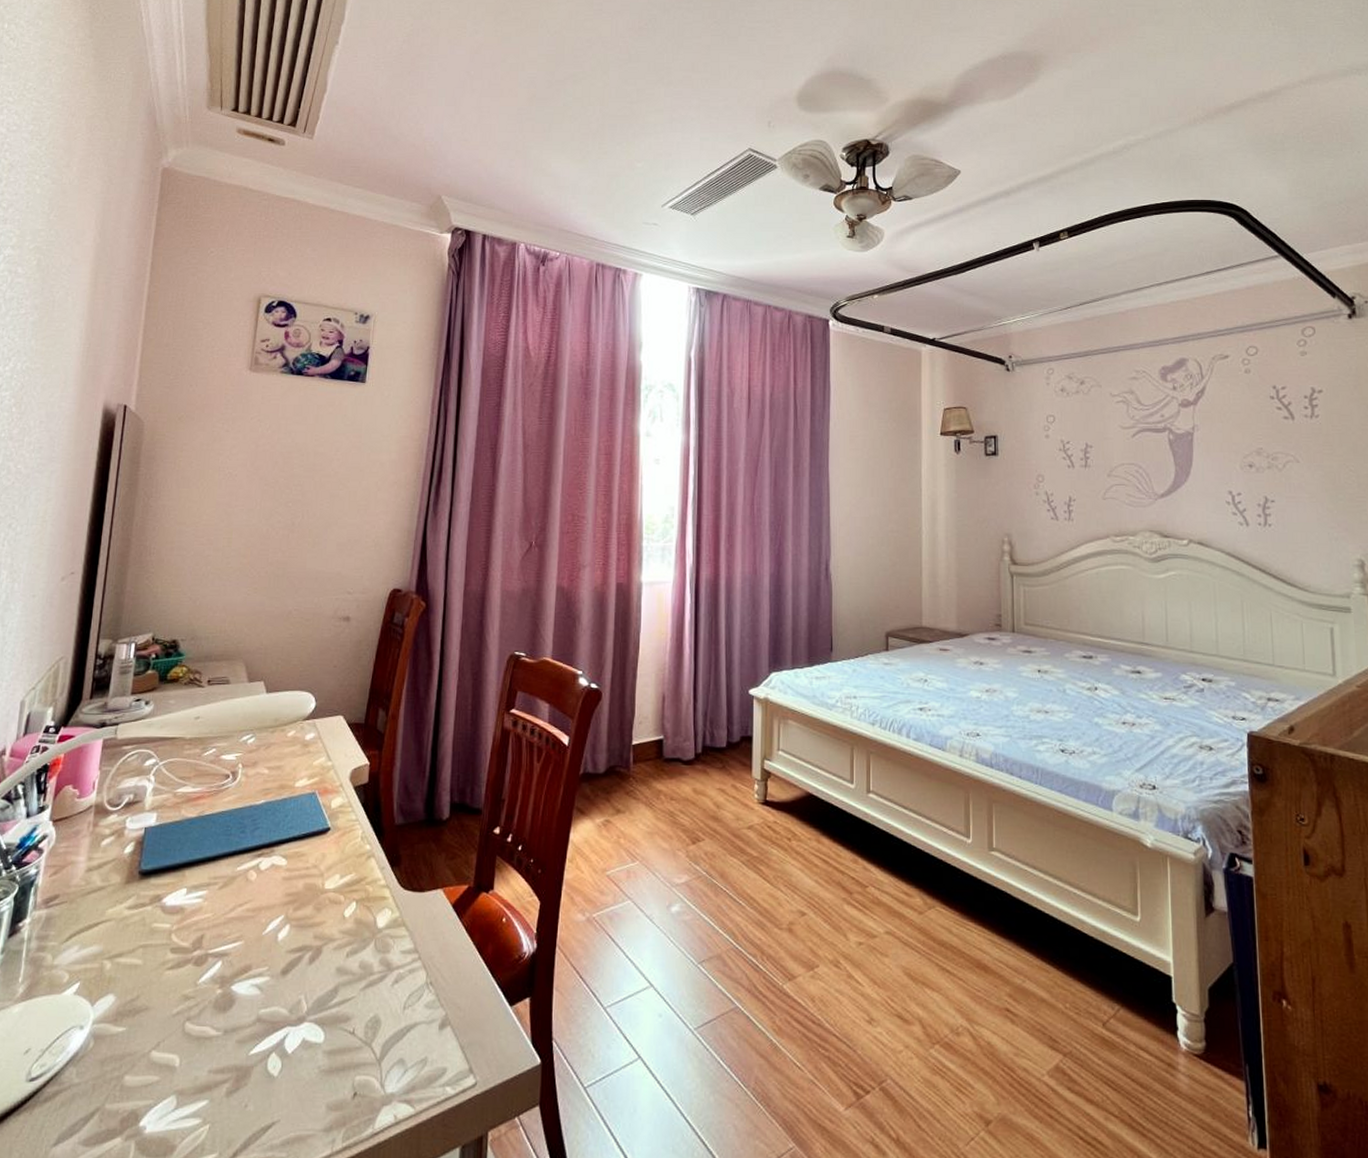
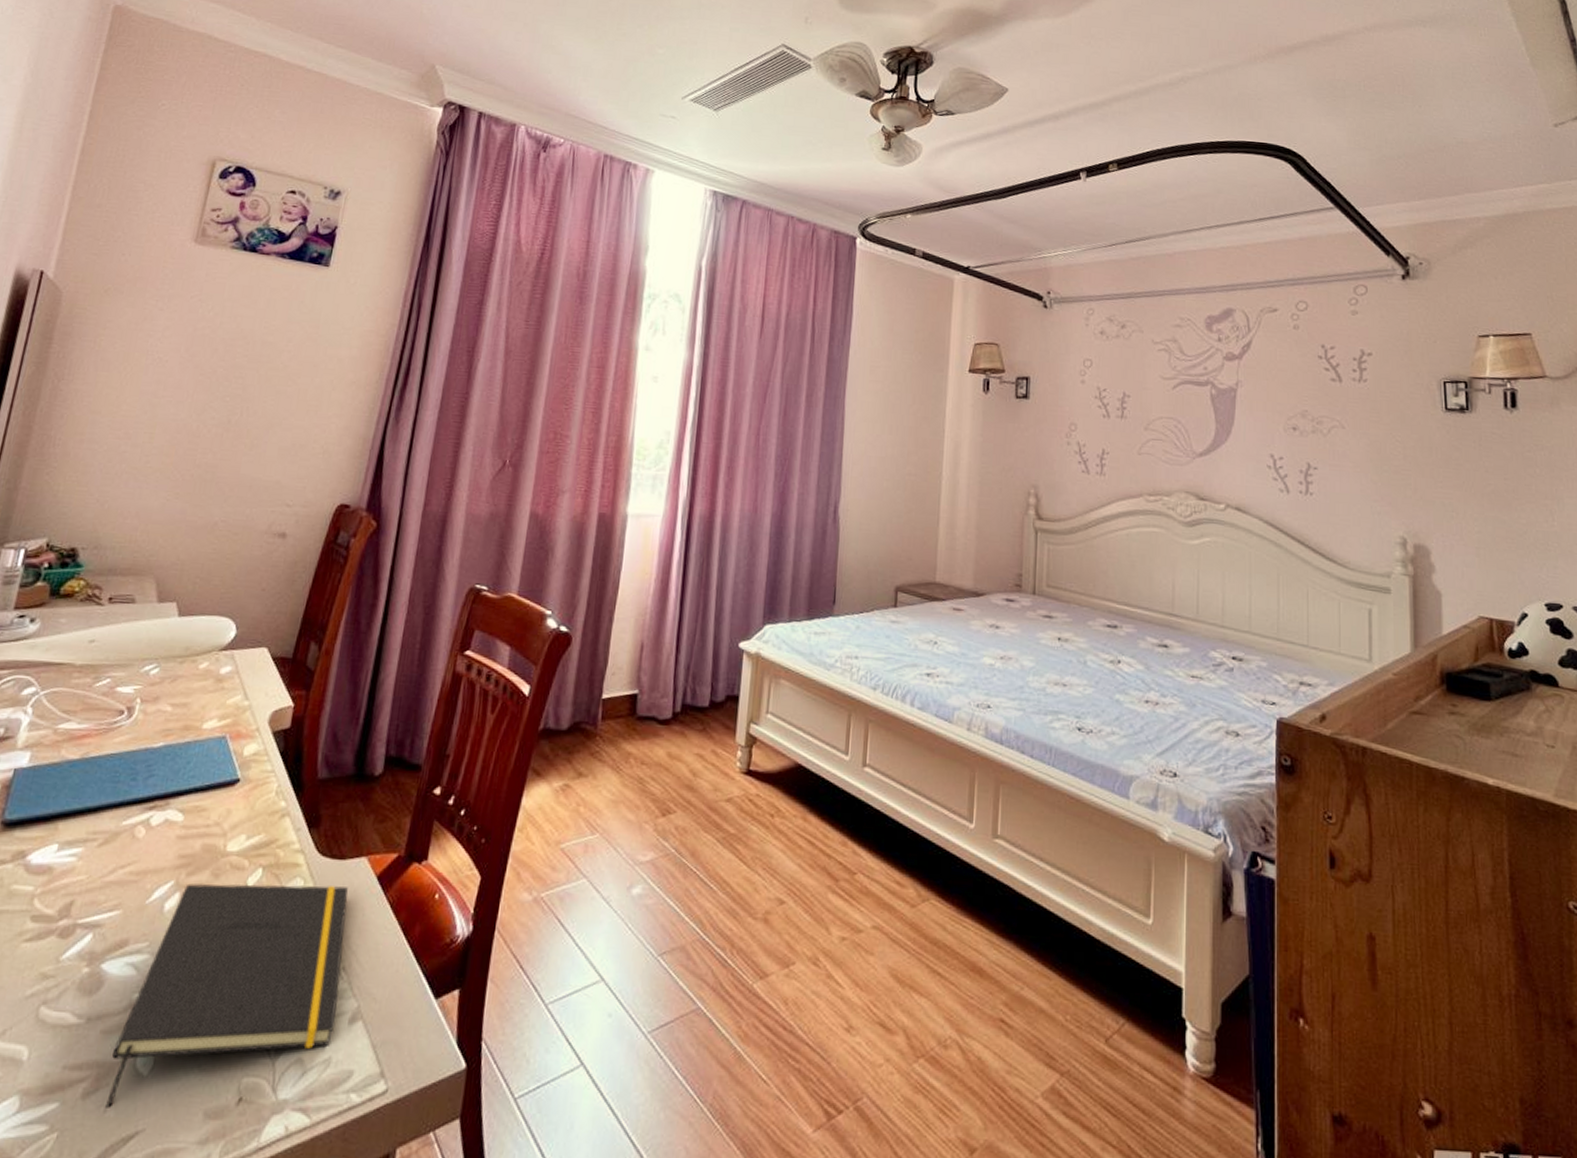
notepad: none [246,914,430,1104] -> present [105,883,348,1108]

